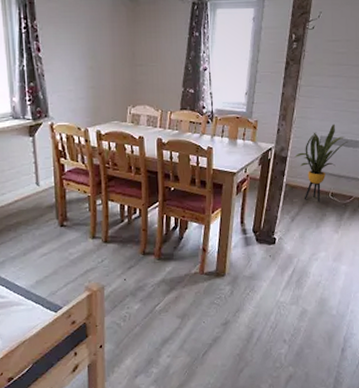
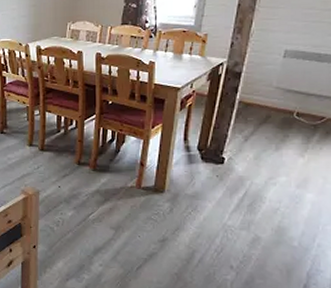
house plant: present [294,124,349,202] -> none [251,36,323,122]

